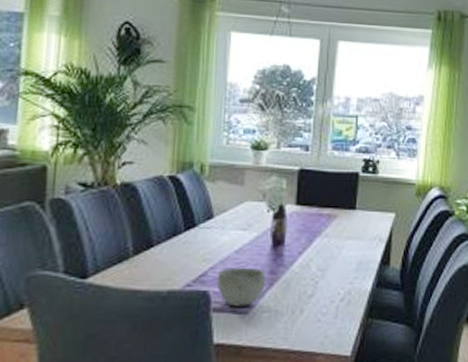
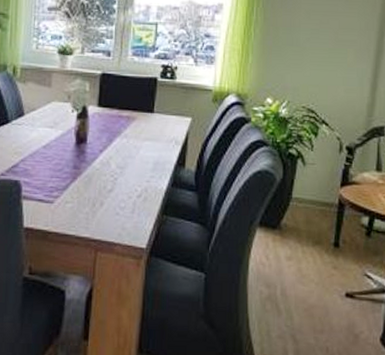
bowl: present [216,267,266,308] -> none [26,161,70,197]

